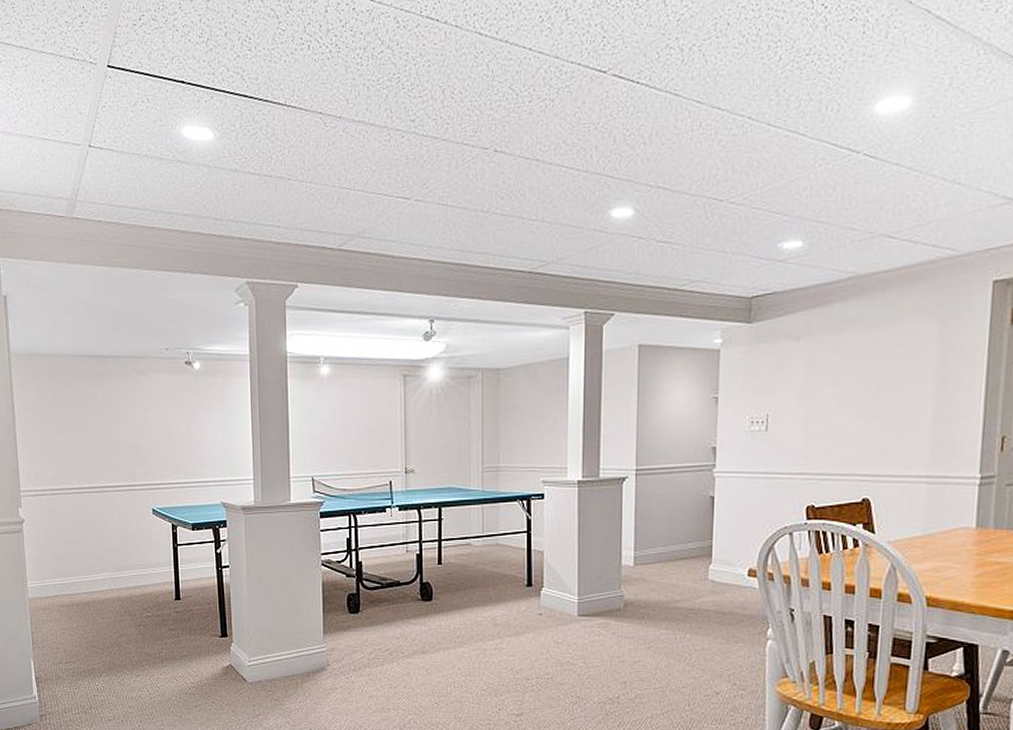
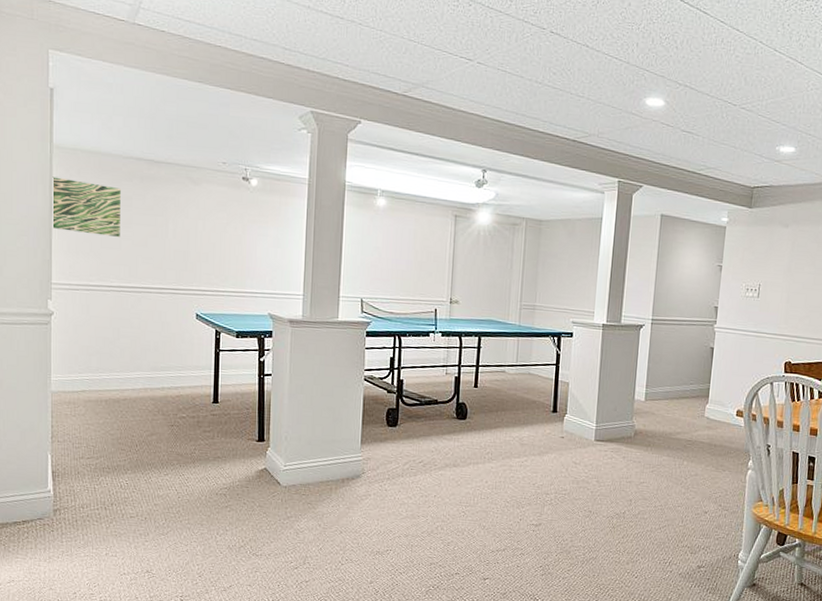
wall art: none [12,384,77,438] -> present [52,176,121,237]

